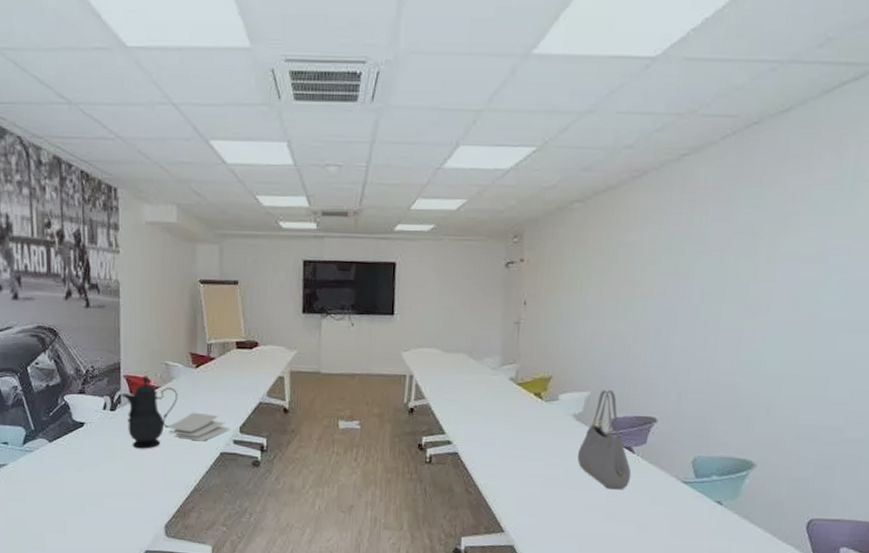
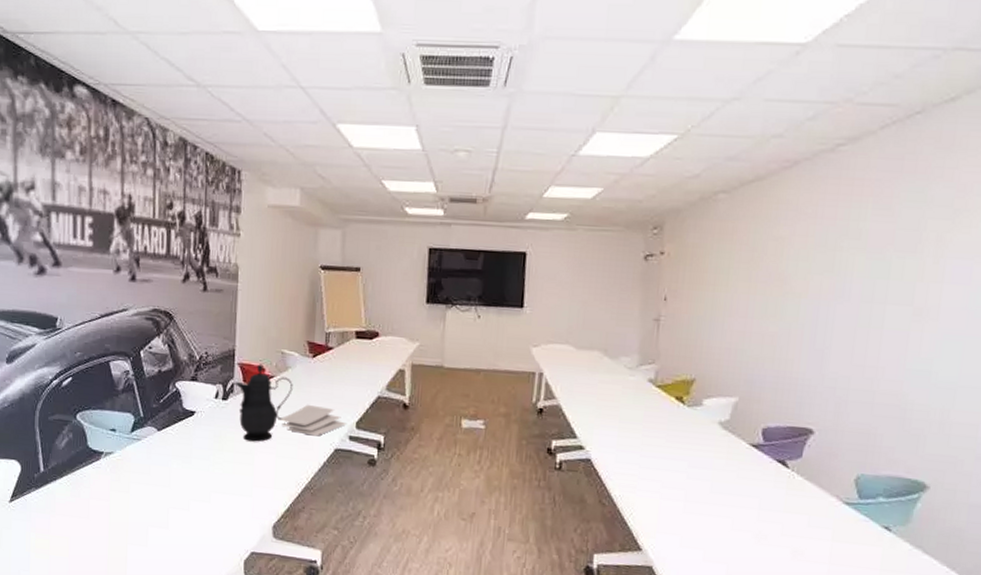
handbag: present [577,390,632,490] -> none [723,396,786,509]

